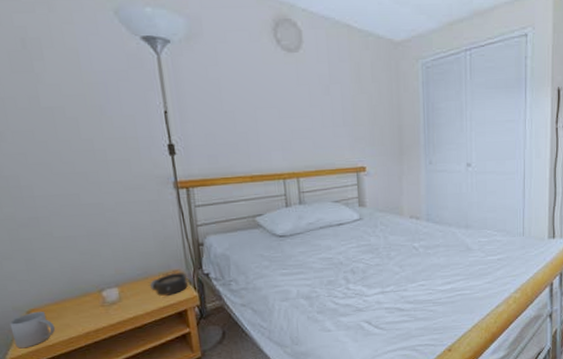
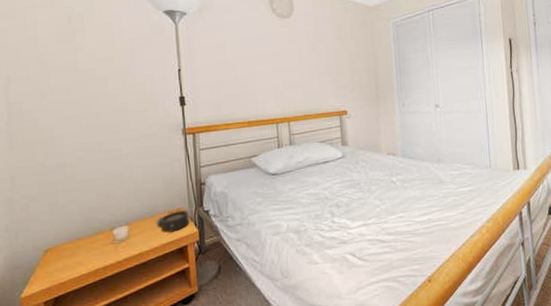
mug: present [9,311,56,349] -> none [28,249,69,287]

